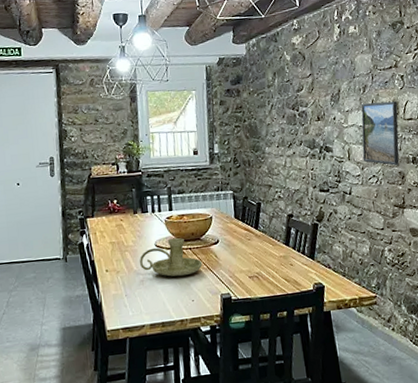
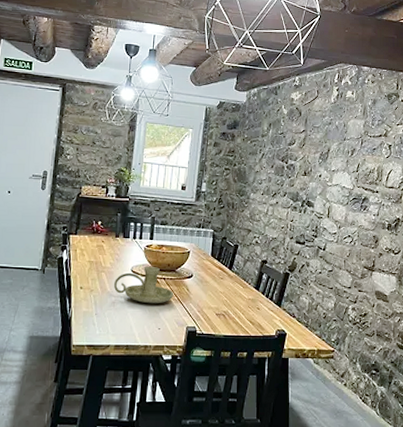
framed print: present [361,100,400,166] -> none [341,165,382,229]

